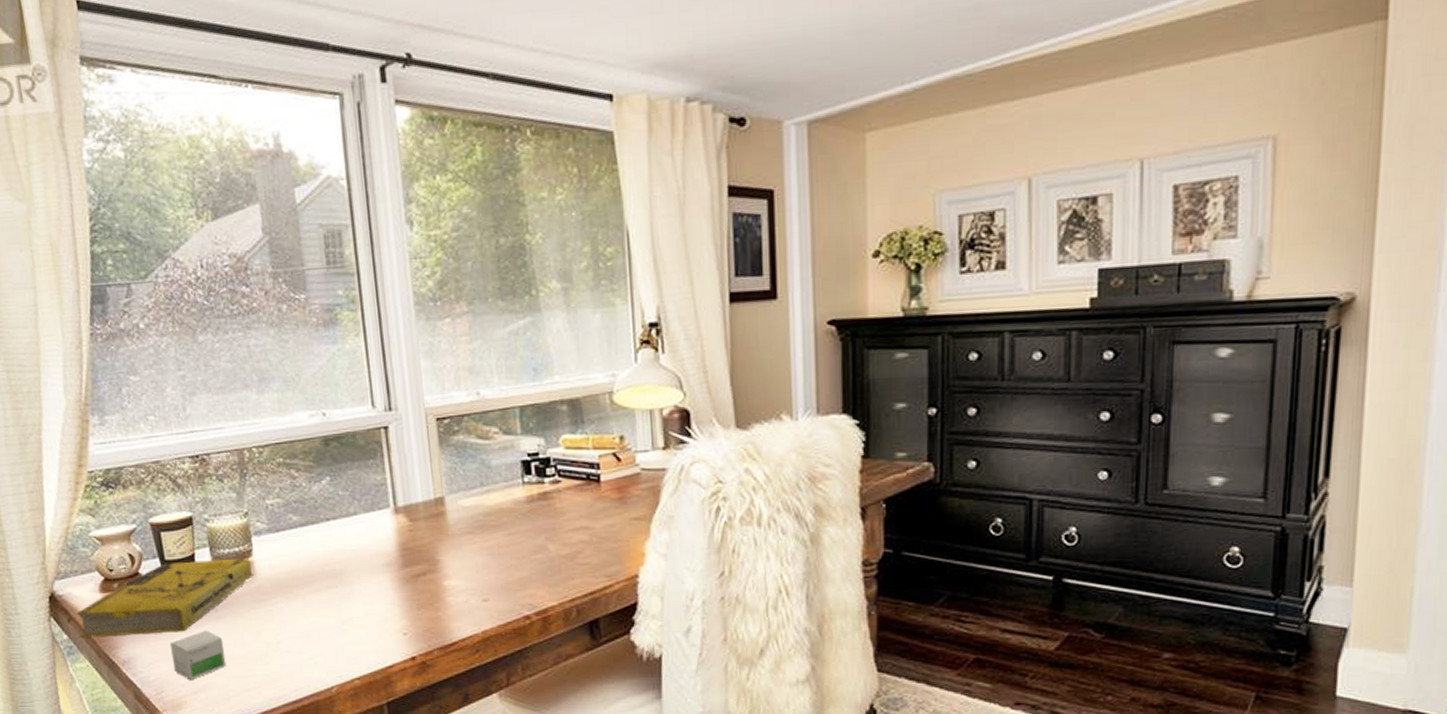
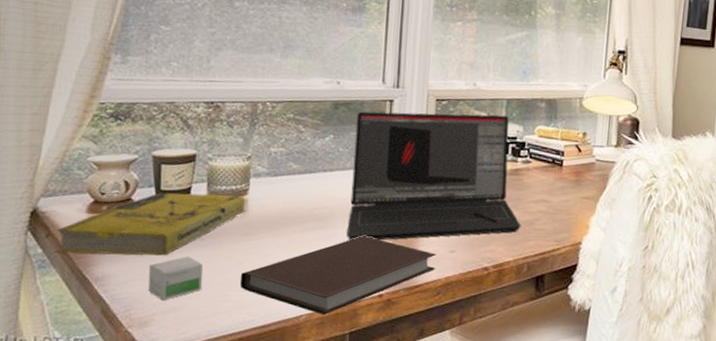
notebook: none [261,591,469,685] -> present [239,236,436,316]
laptop: none [350,427,561,597] -> present [347,111,521,241]

